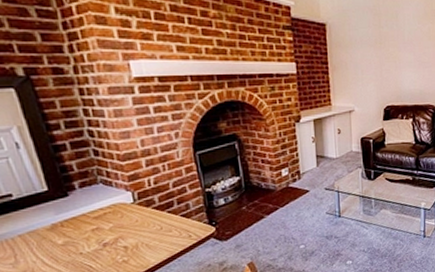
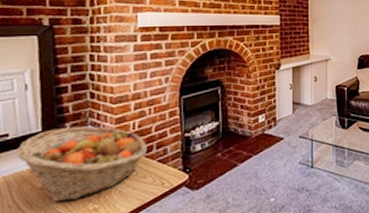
fruit basket: none [25,184,168,257] -> present [16,126,147,202]

